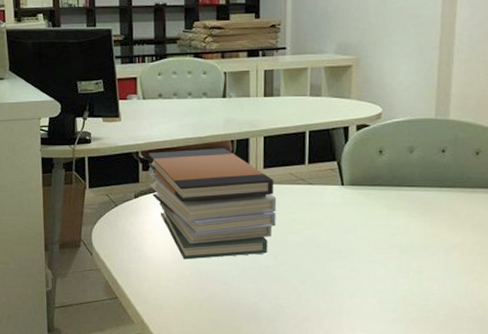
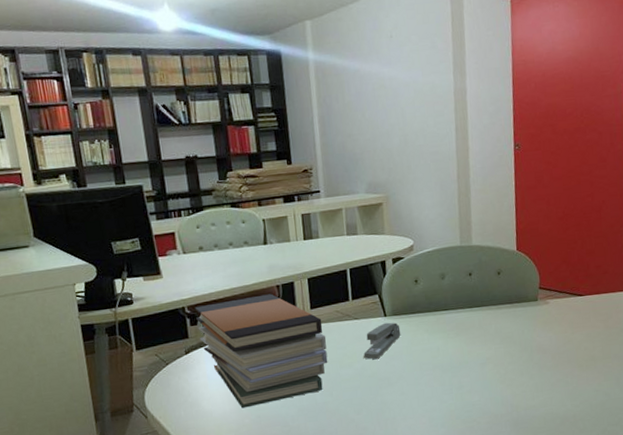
stapler: none [315,192,358,229] -> present [363,322,401,360]

